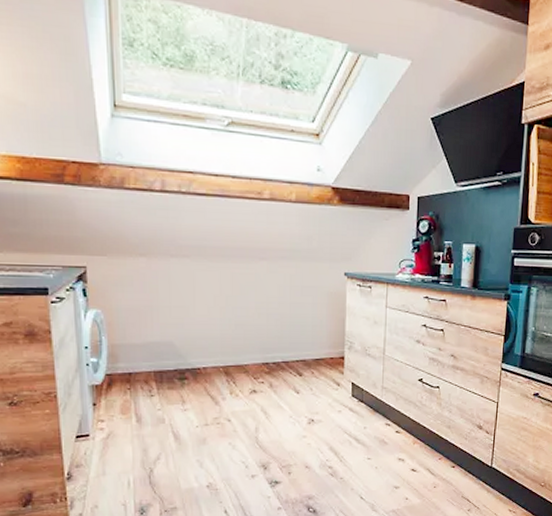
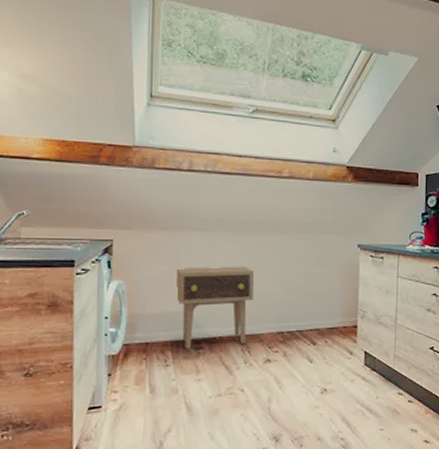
side table: none [156,295,237,380] -> present [176,266,255,349]

